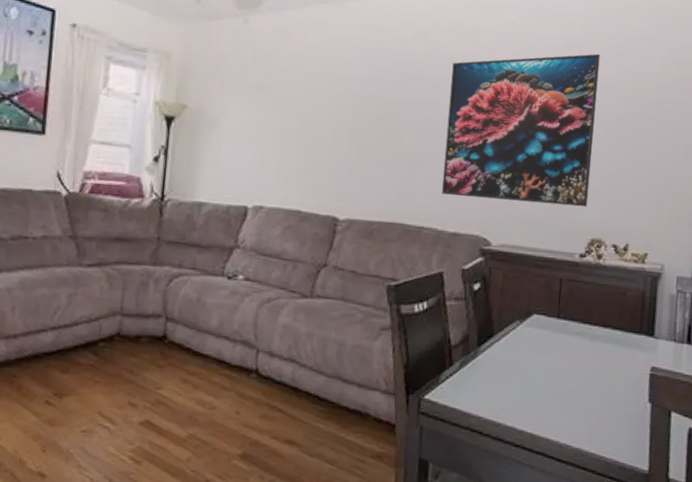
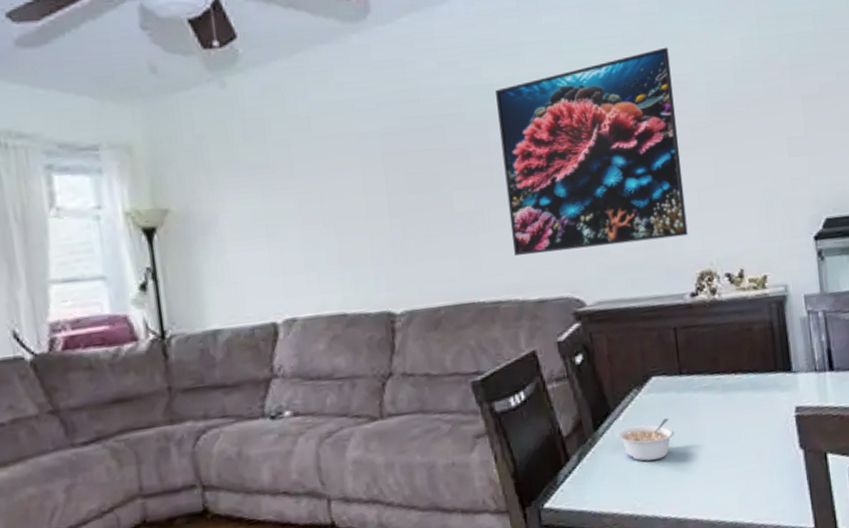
legume: none [495,350,544,382] -> present [616,418,674,461]

